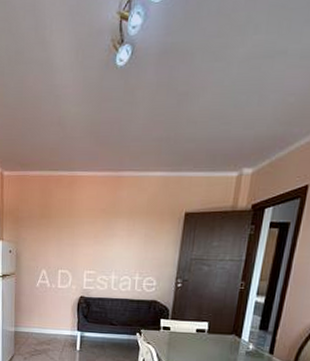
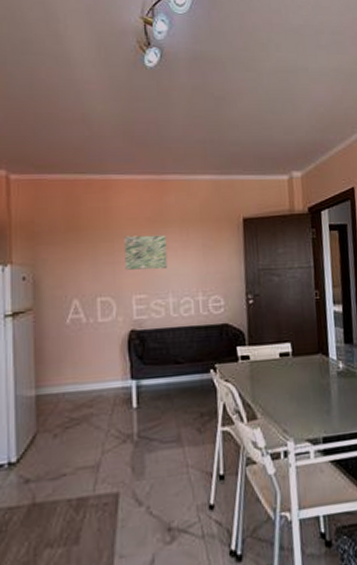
wall art: none [81,224,116,253] -> present [124,234,168,270]

